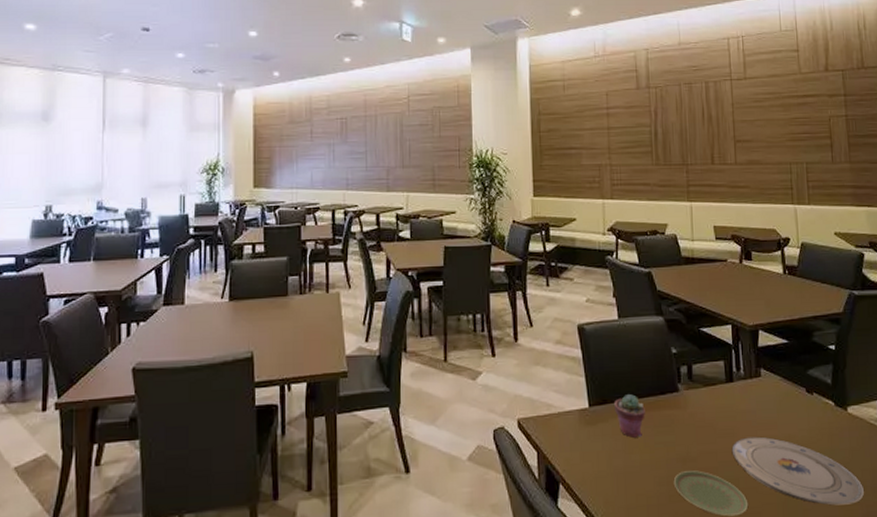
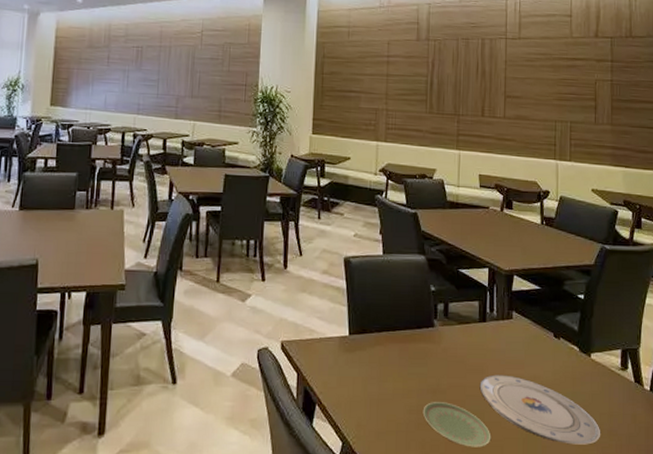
potted succulent: present [614,394,645,438] -> none [373,326,401,367]

